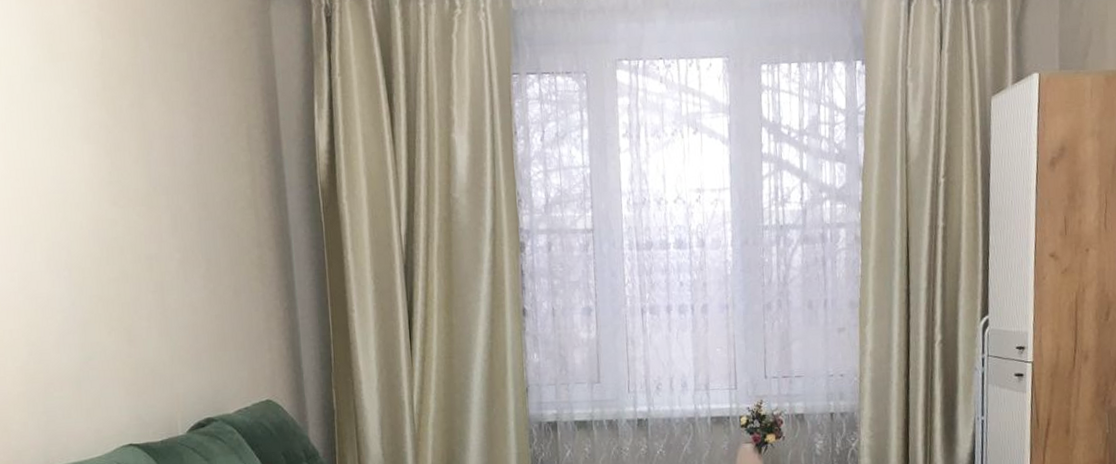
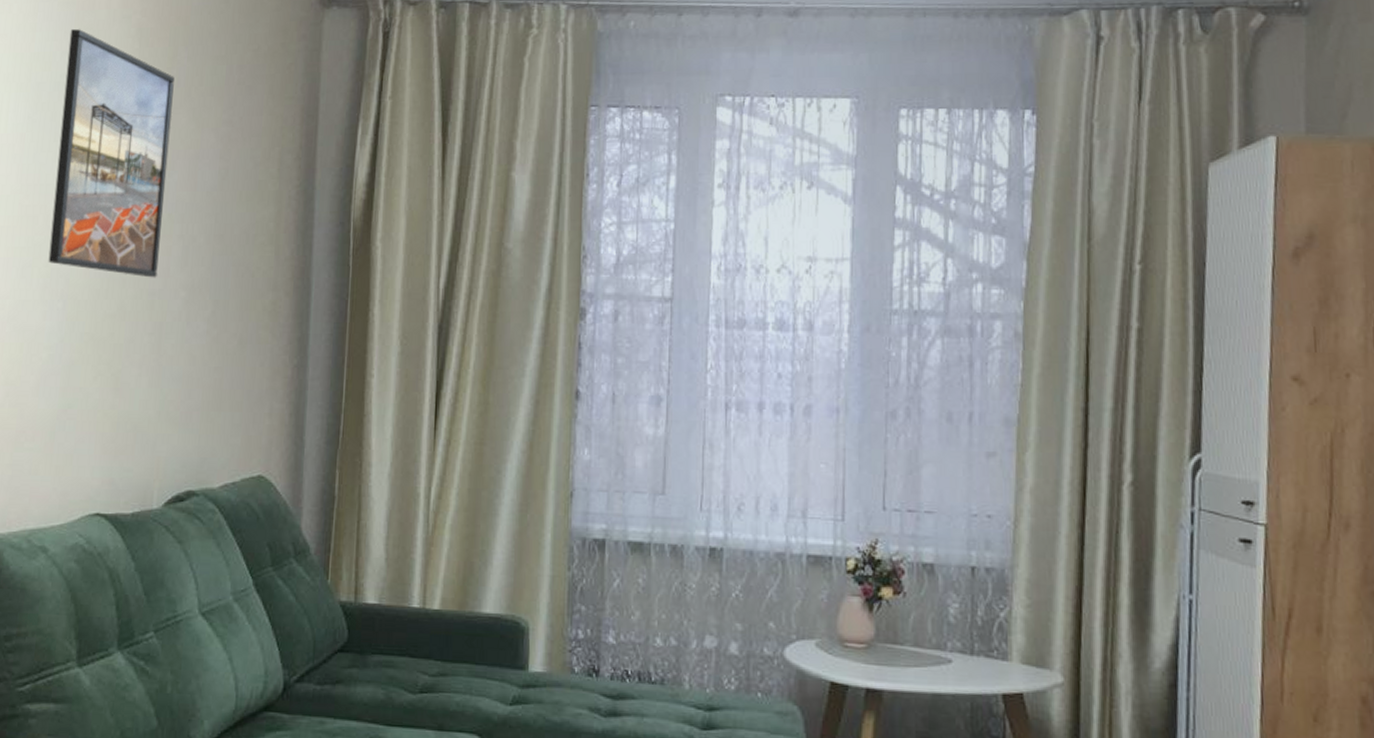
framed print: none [32,24,152,244] -> present [48,29,175,278]

